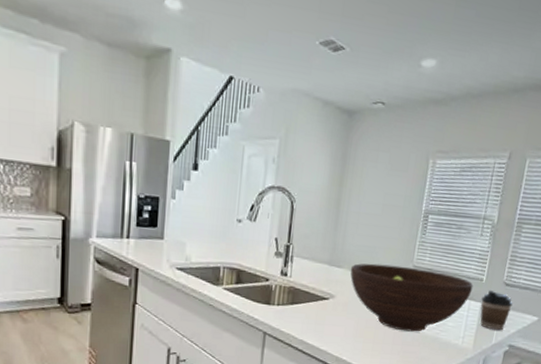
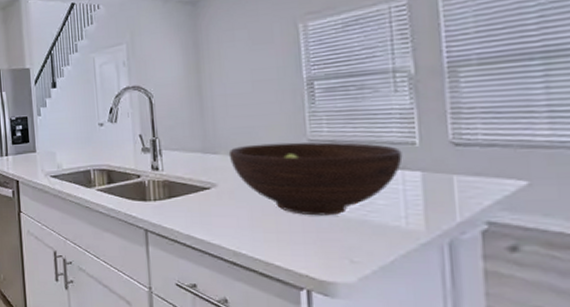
coffee cup: present [480,289,513,331] -> none [420,153,475,204]

